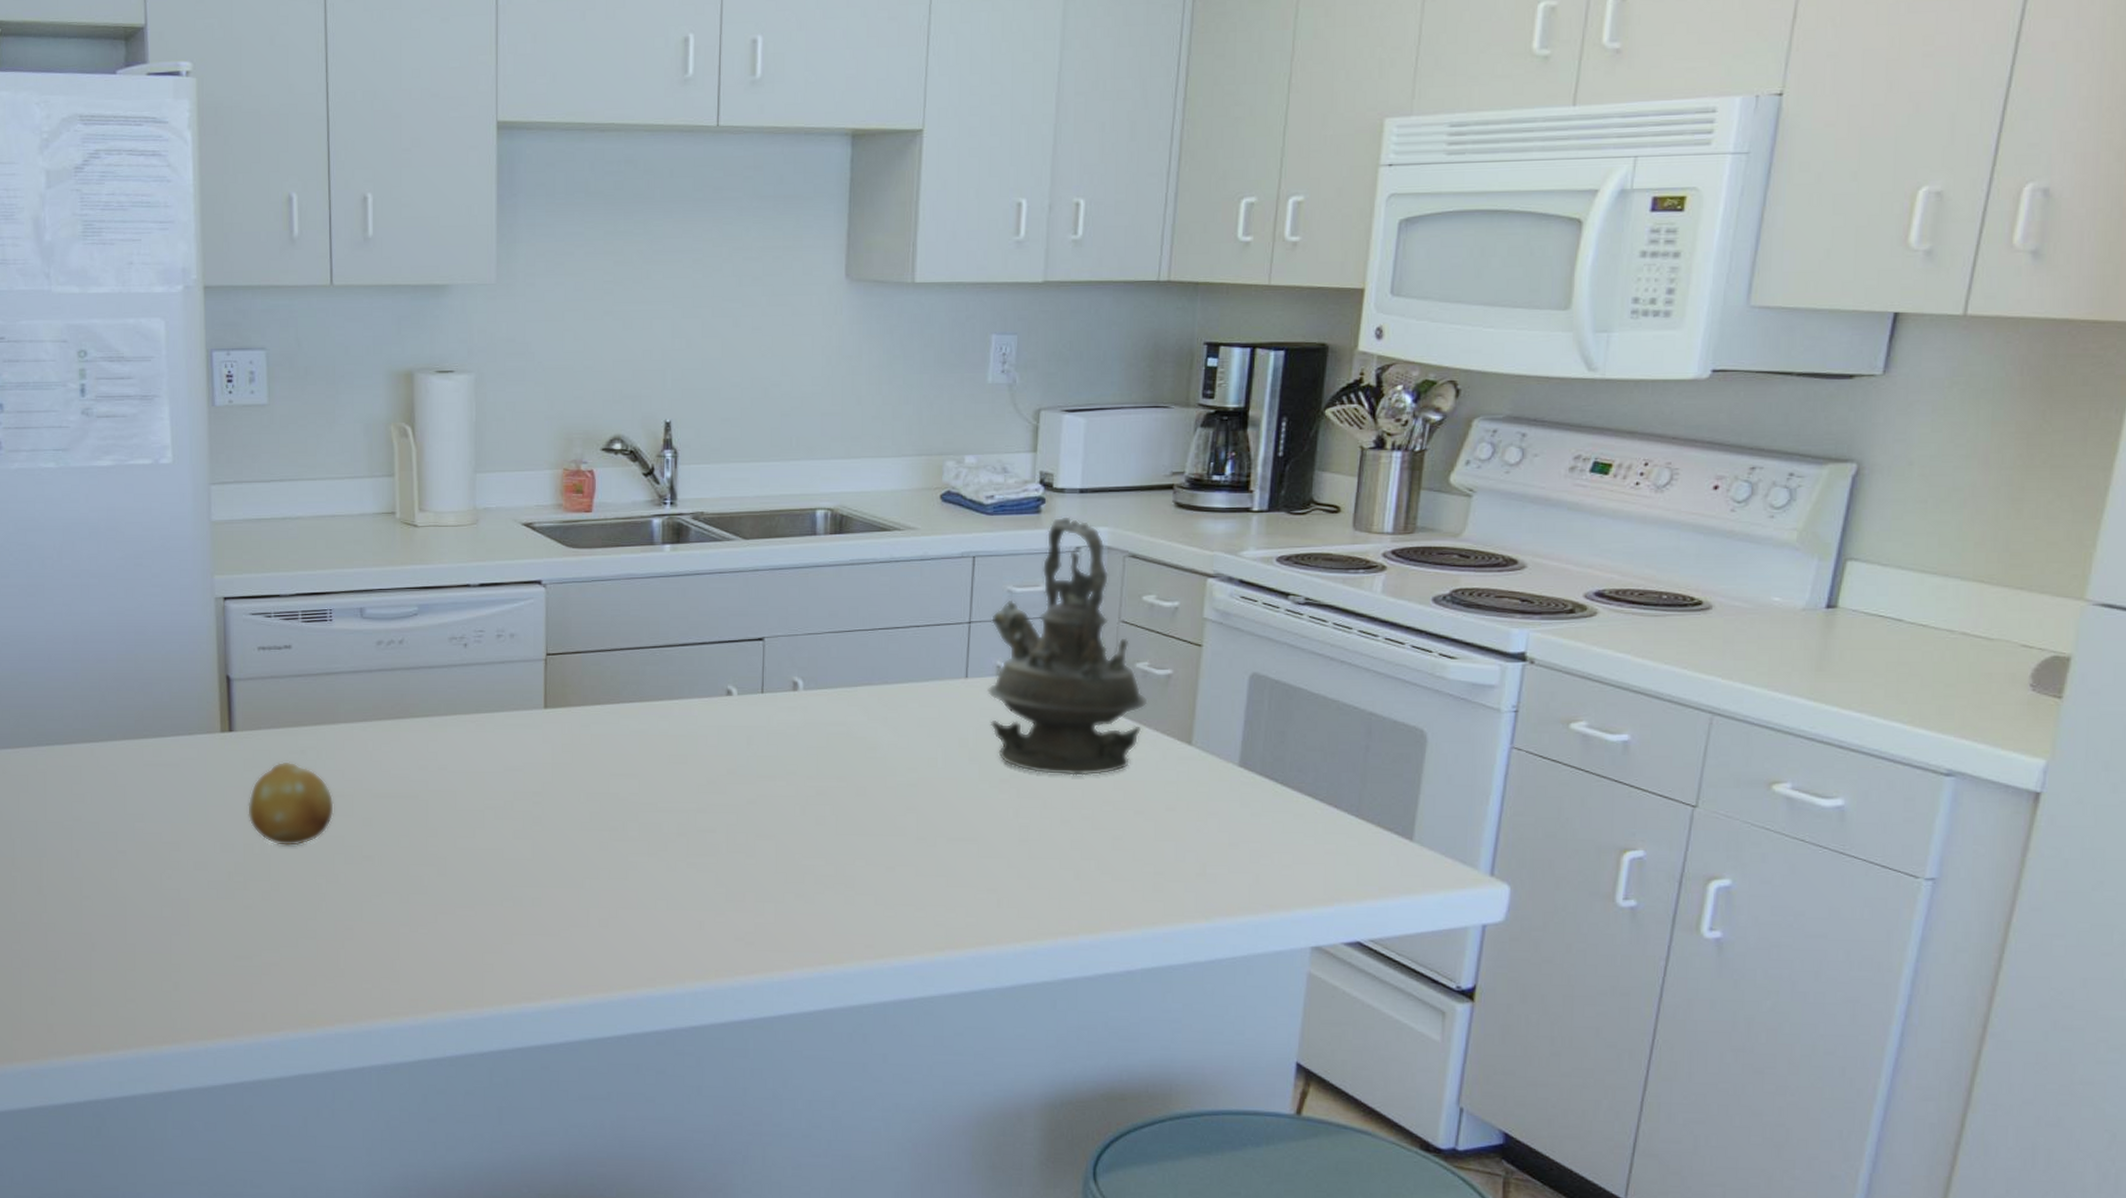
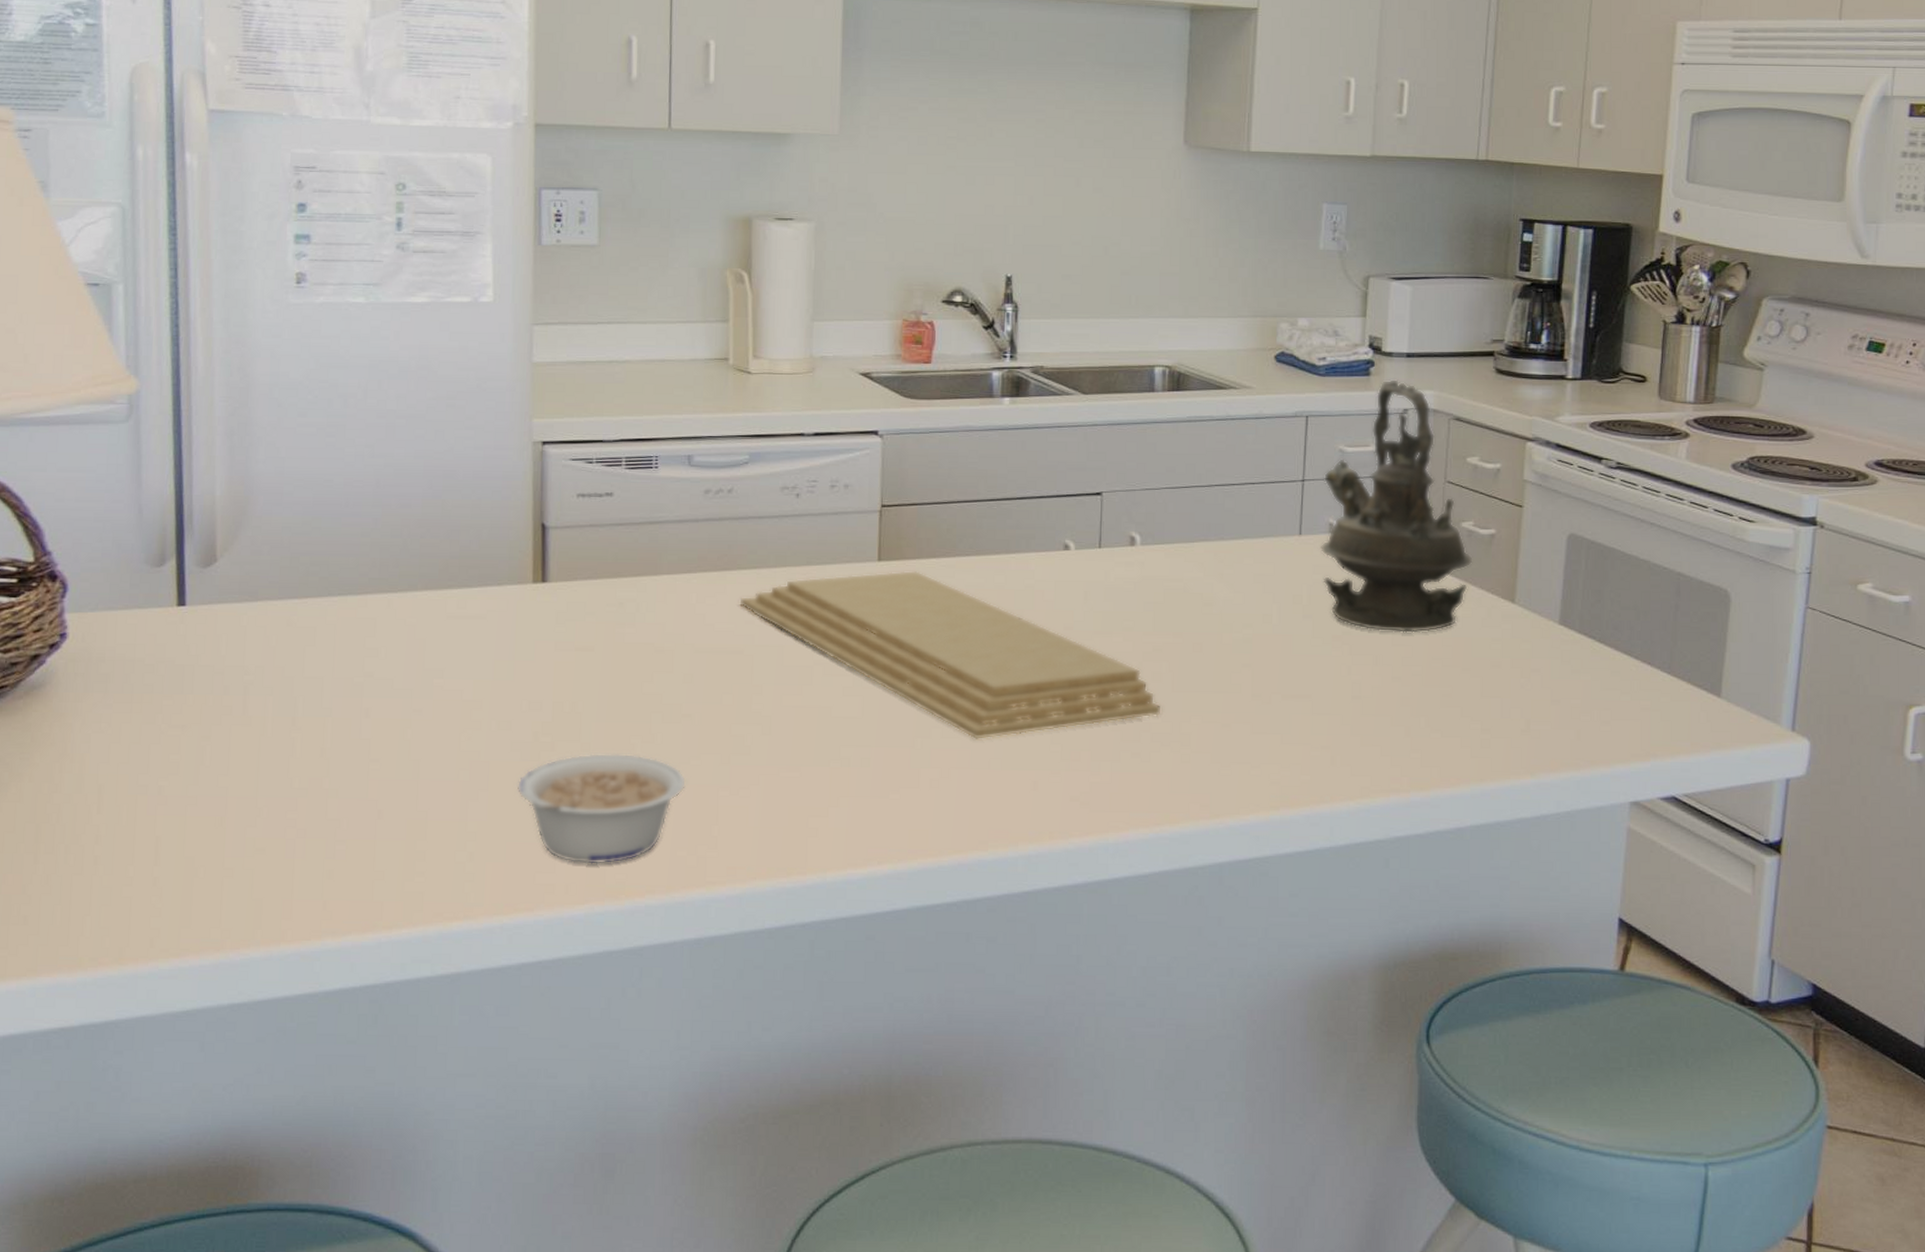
legume: none [214,891,368,995] -> present [516,753,686,864]
fruit: present [248,761,334,847] -> none [559,614,653,705]
cutting board: none [413,717,824,882] -> present [739,570,1160,741]

